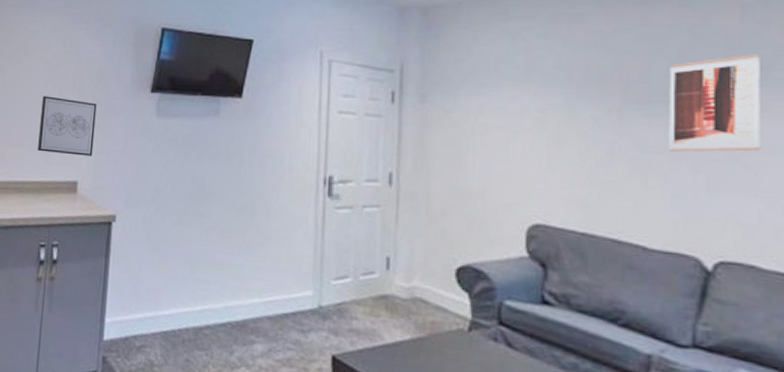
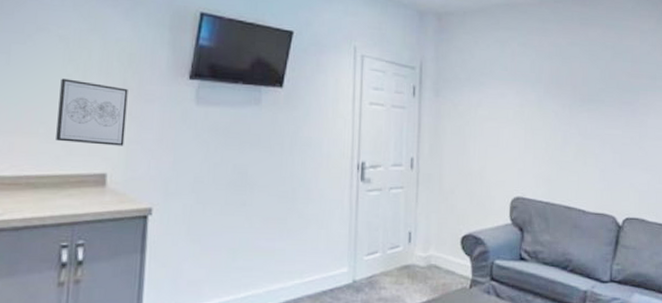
wall art: present [668,54,761,152] -> none [599,67,650,138]

